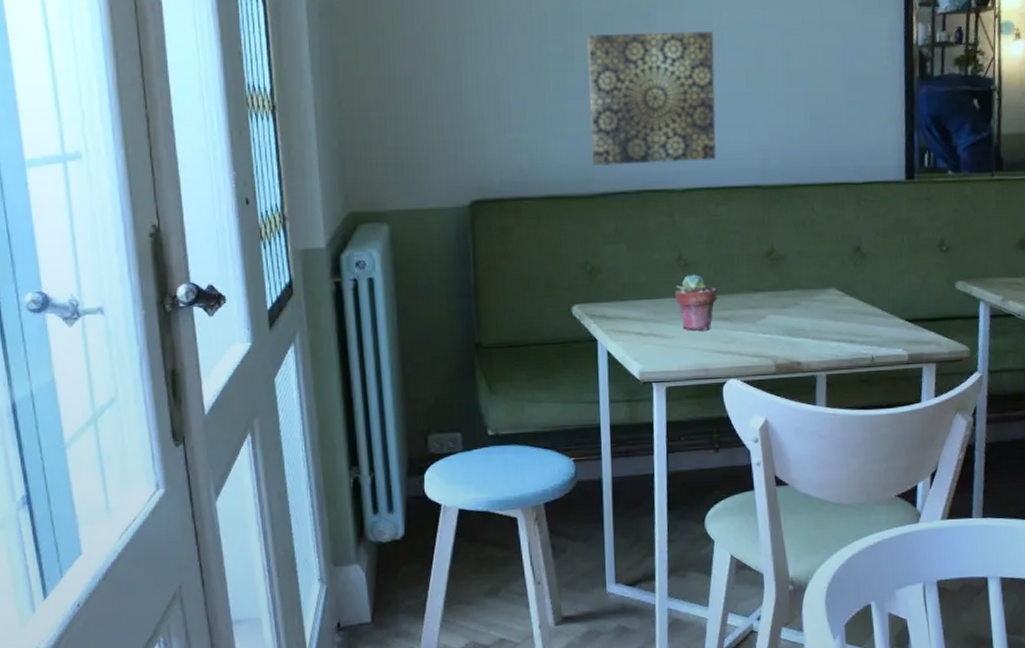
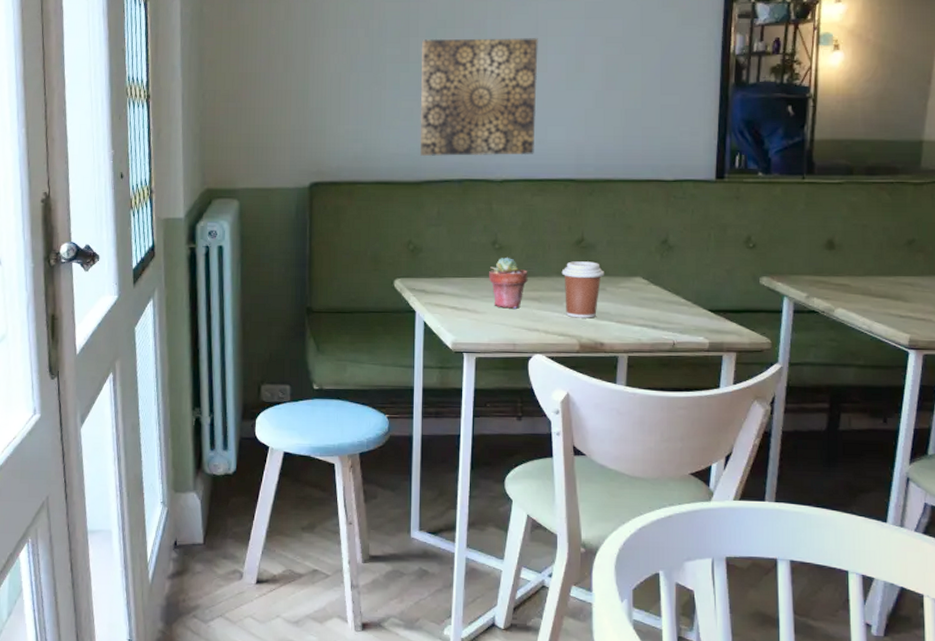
coffee cup: none [752,274,797,337] -> present [561,261,604,318]

